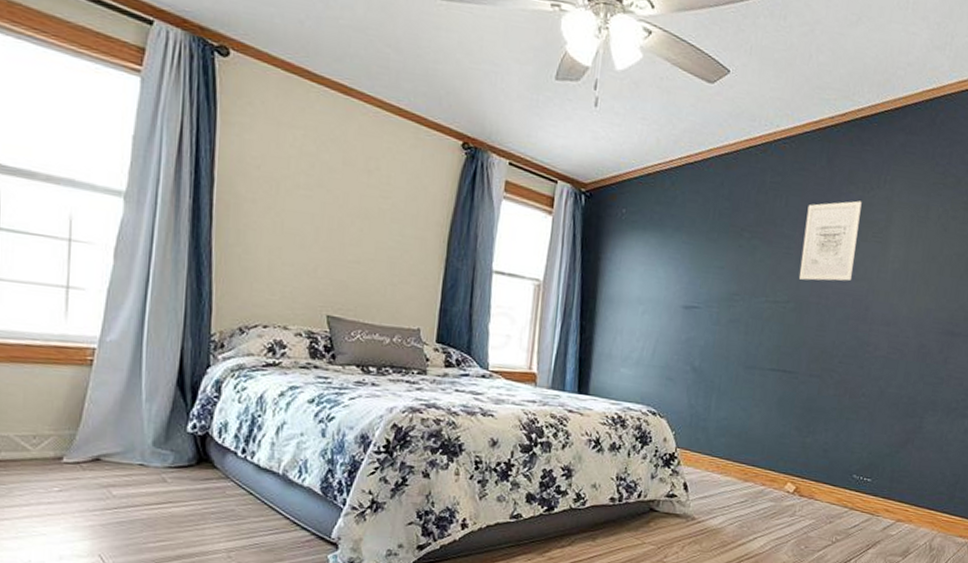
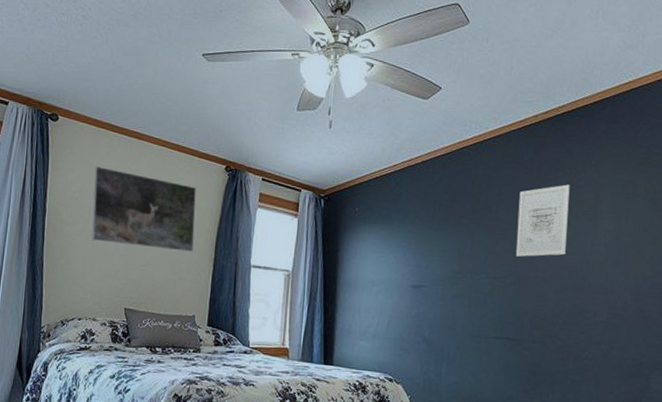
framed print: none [280,126,424,249] -> present [92,167,196,252]

